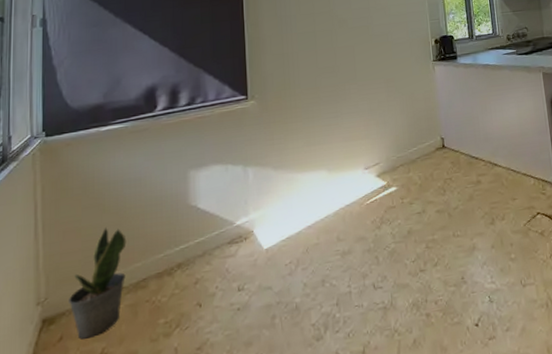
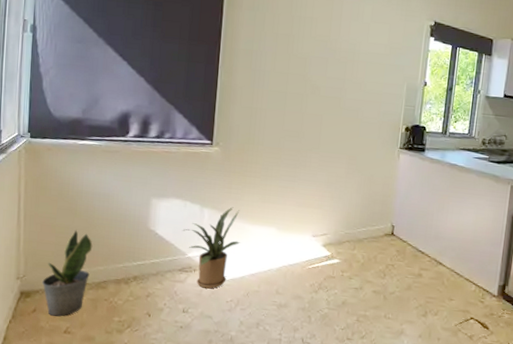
house plant: none [227,158,292,257] -> present [182,207,241,289]

